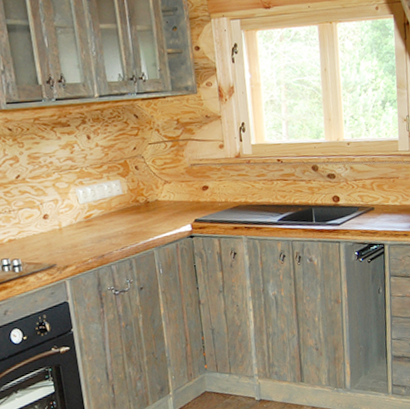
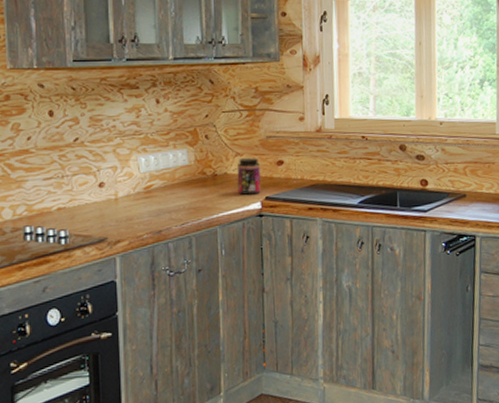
jar: none [166,184,190,219] -> present [236,157,261,195]

